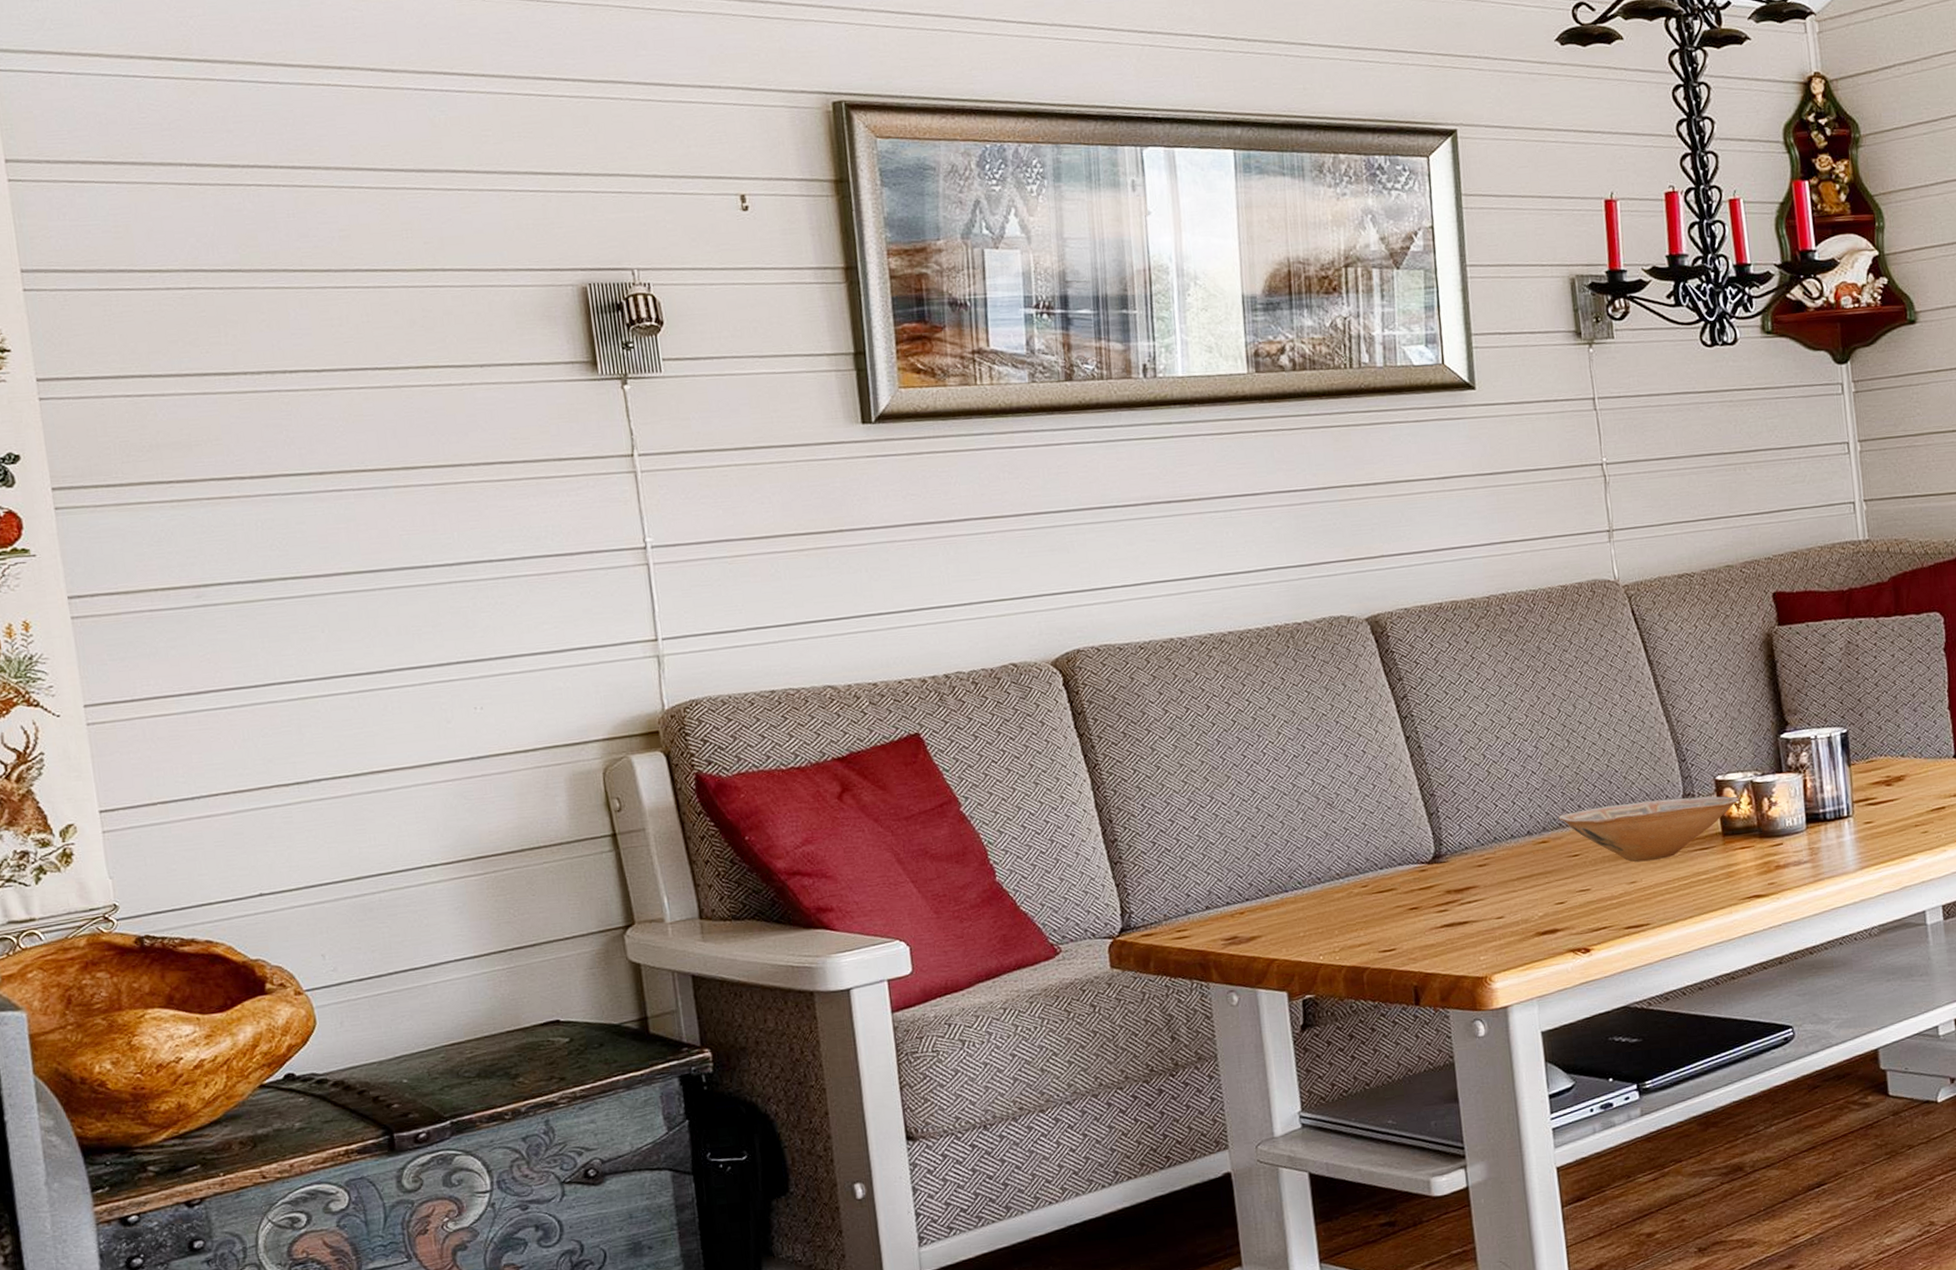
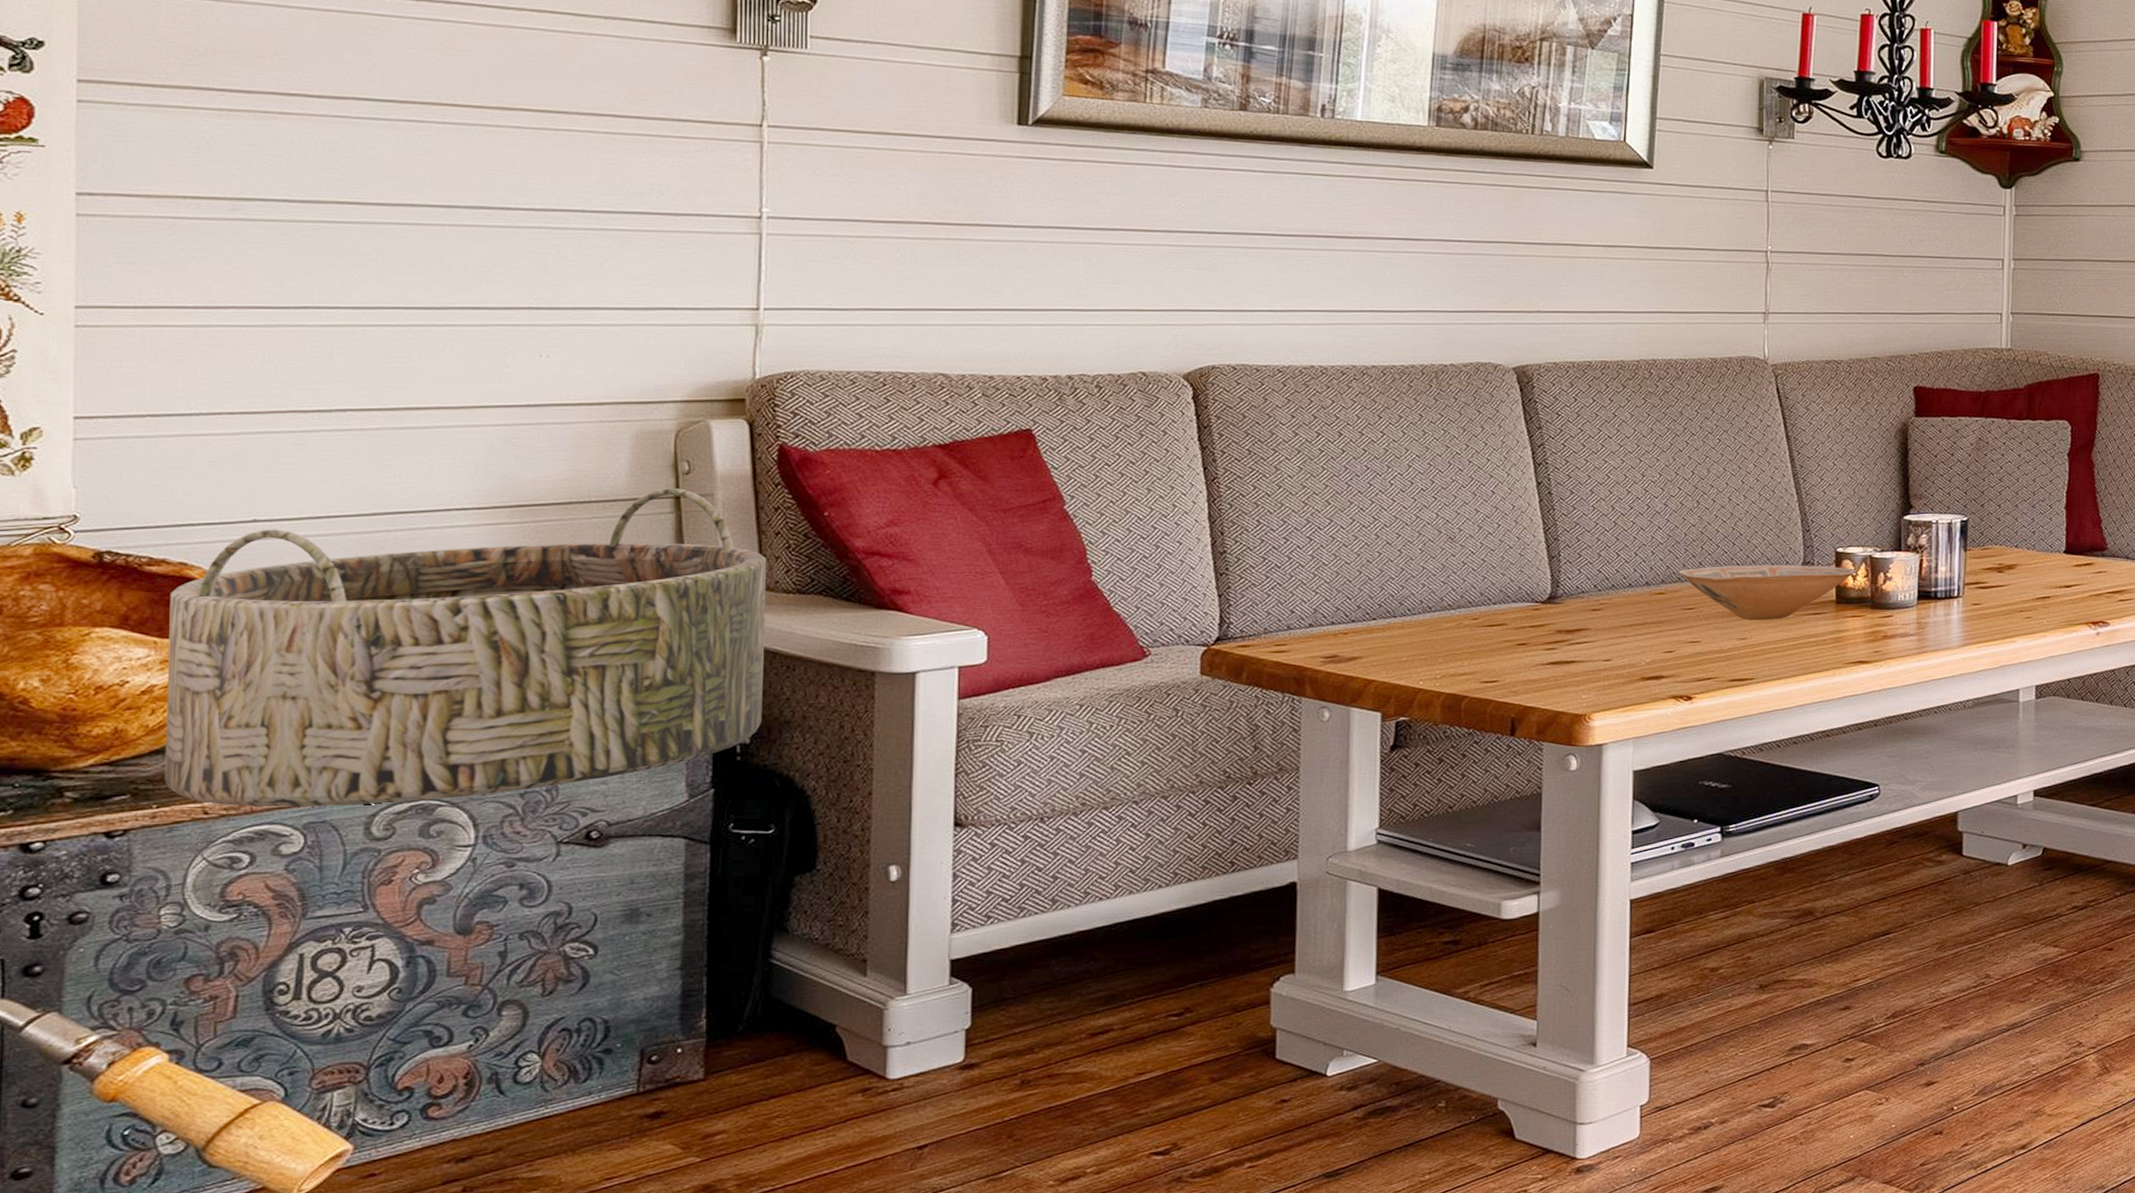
basket: none [203,826,721,1169] -> present [164,489,767,807]

